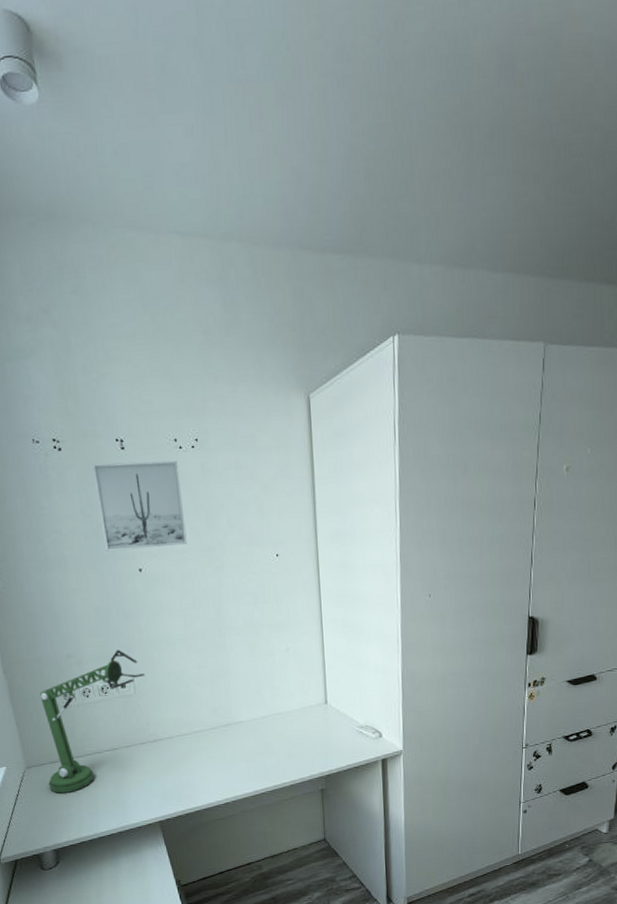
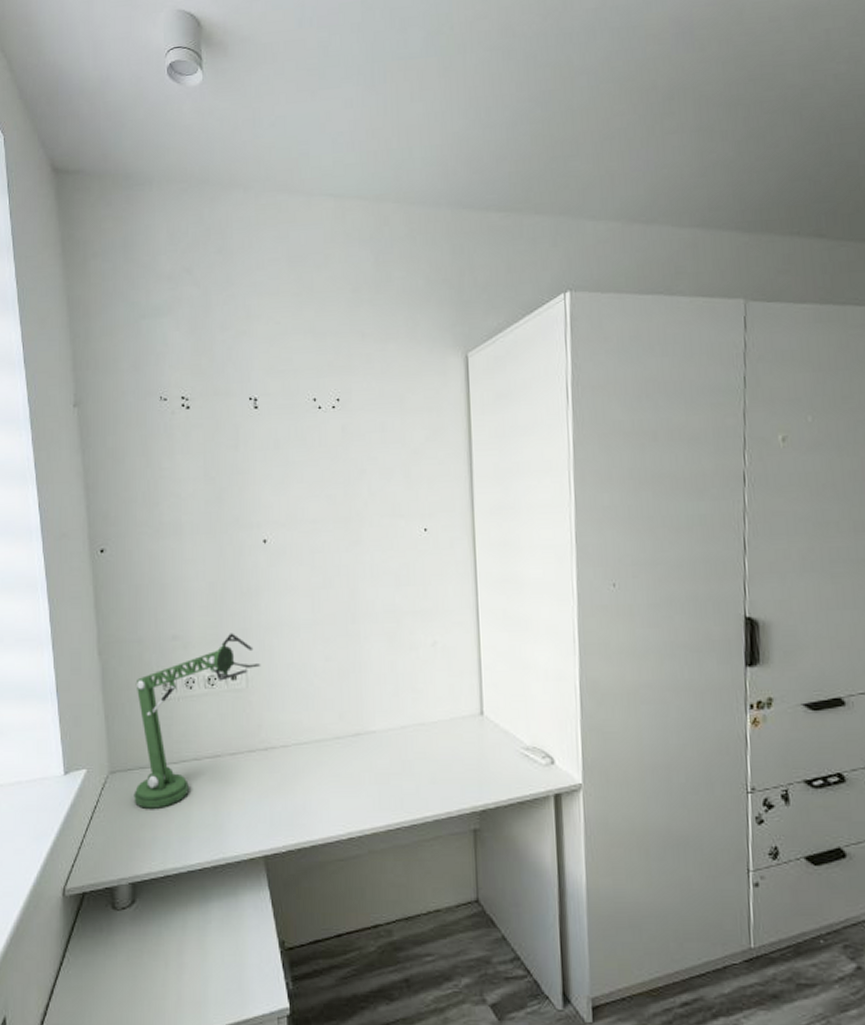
wall art: present [92,460,187,552] -> none [221,421,321,519]

